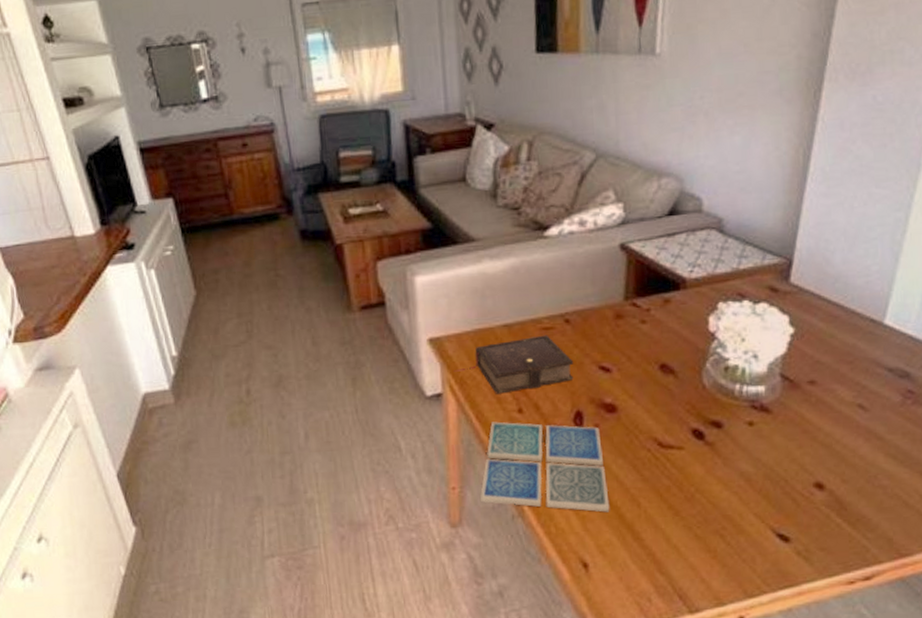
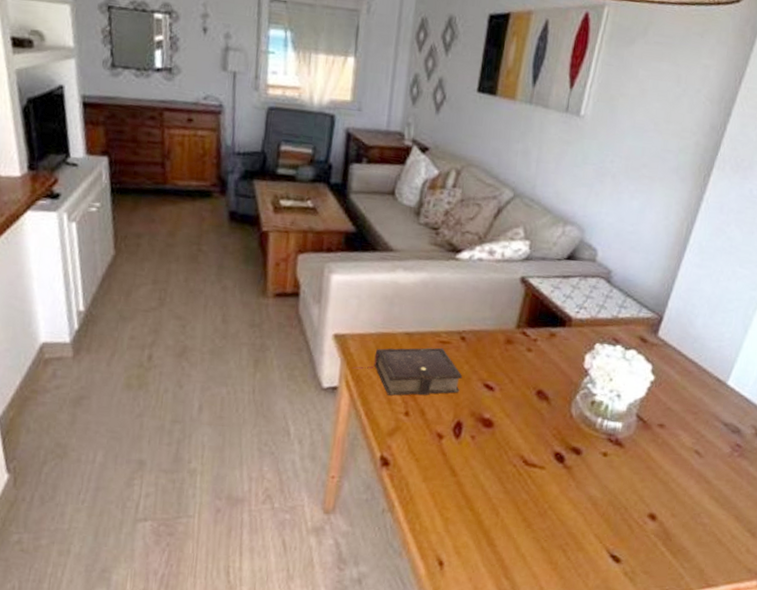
drink coaster: present [480,421,610,512] -> none [356,420,475,517]

